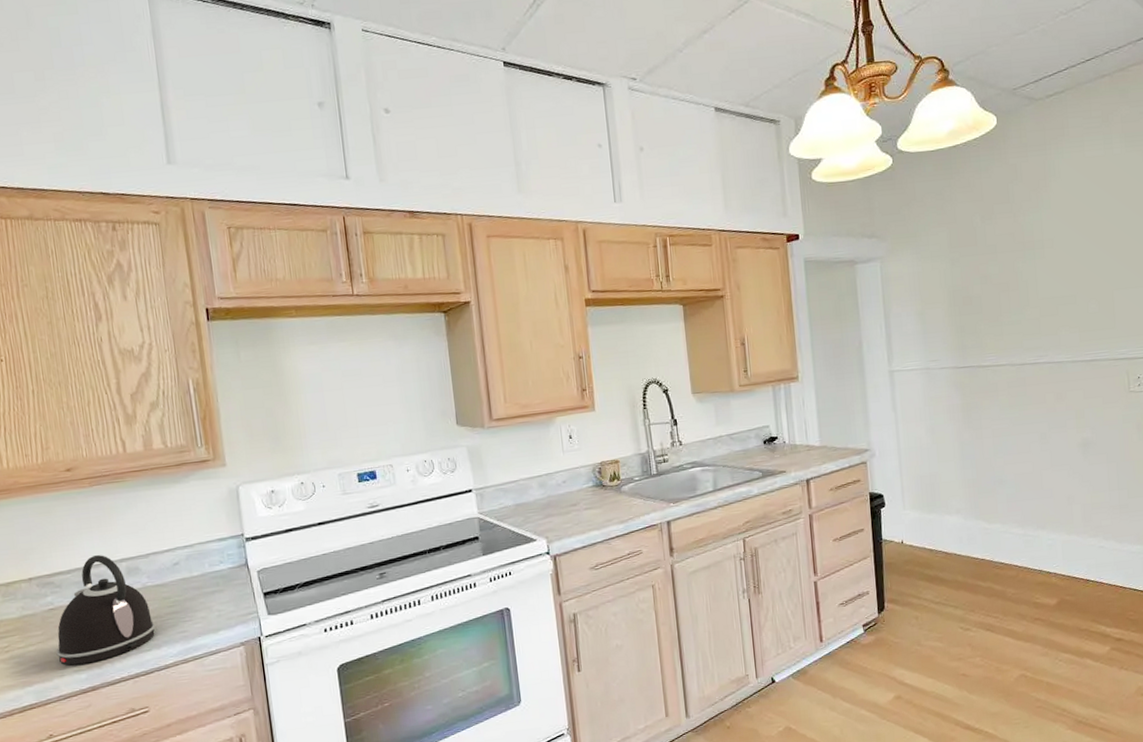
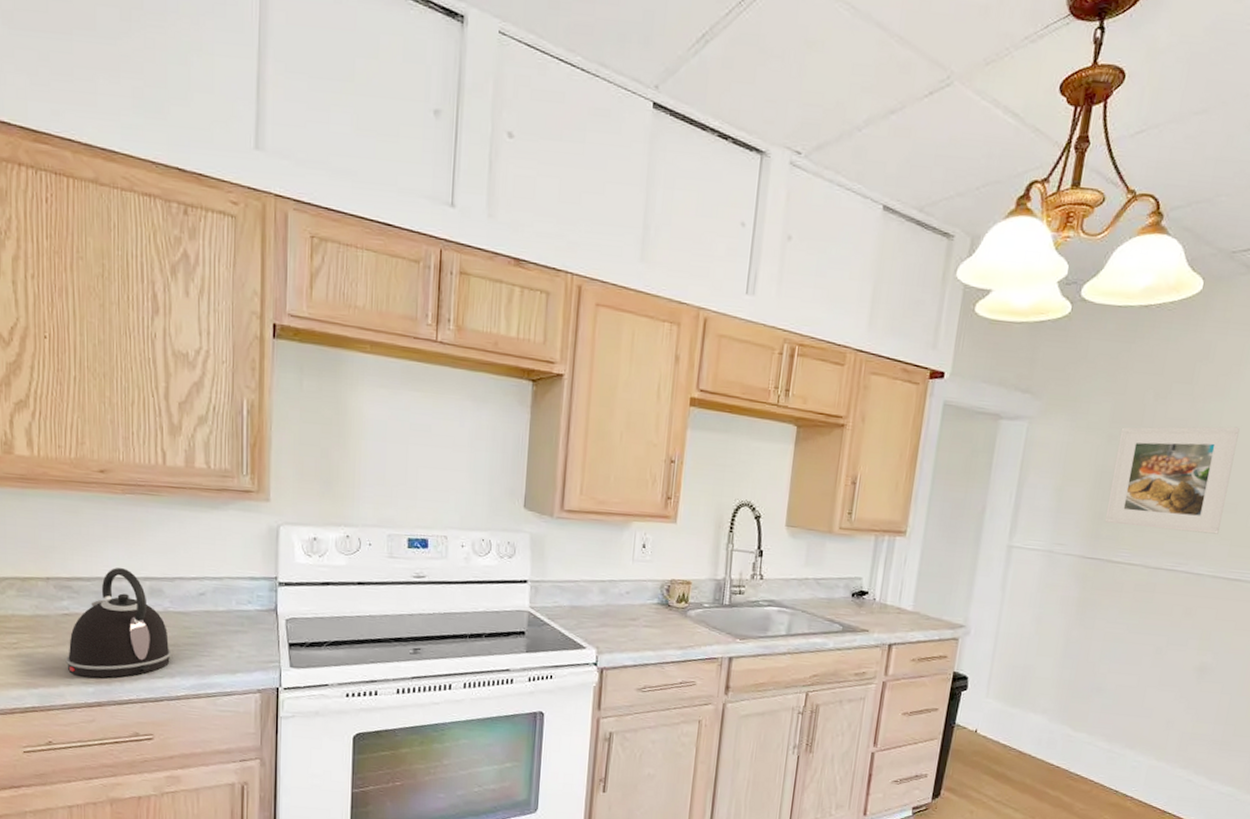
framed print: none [960,230,1066,334] -> present [1104,426,1240,534]

